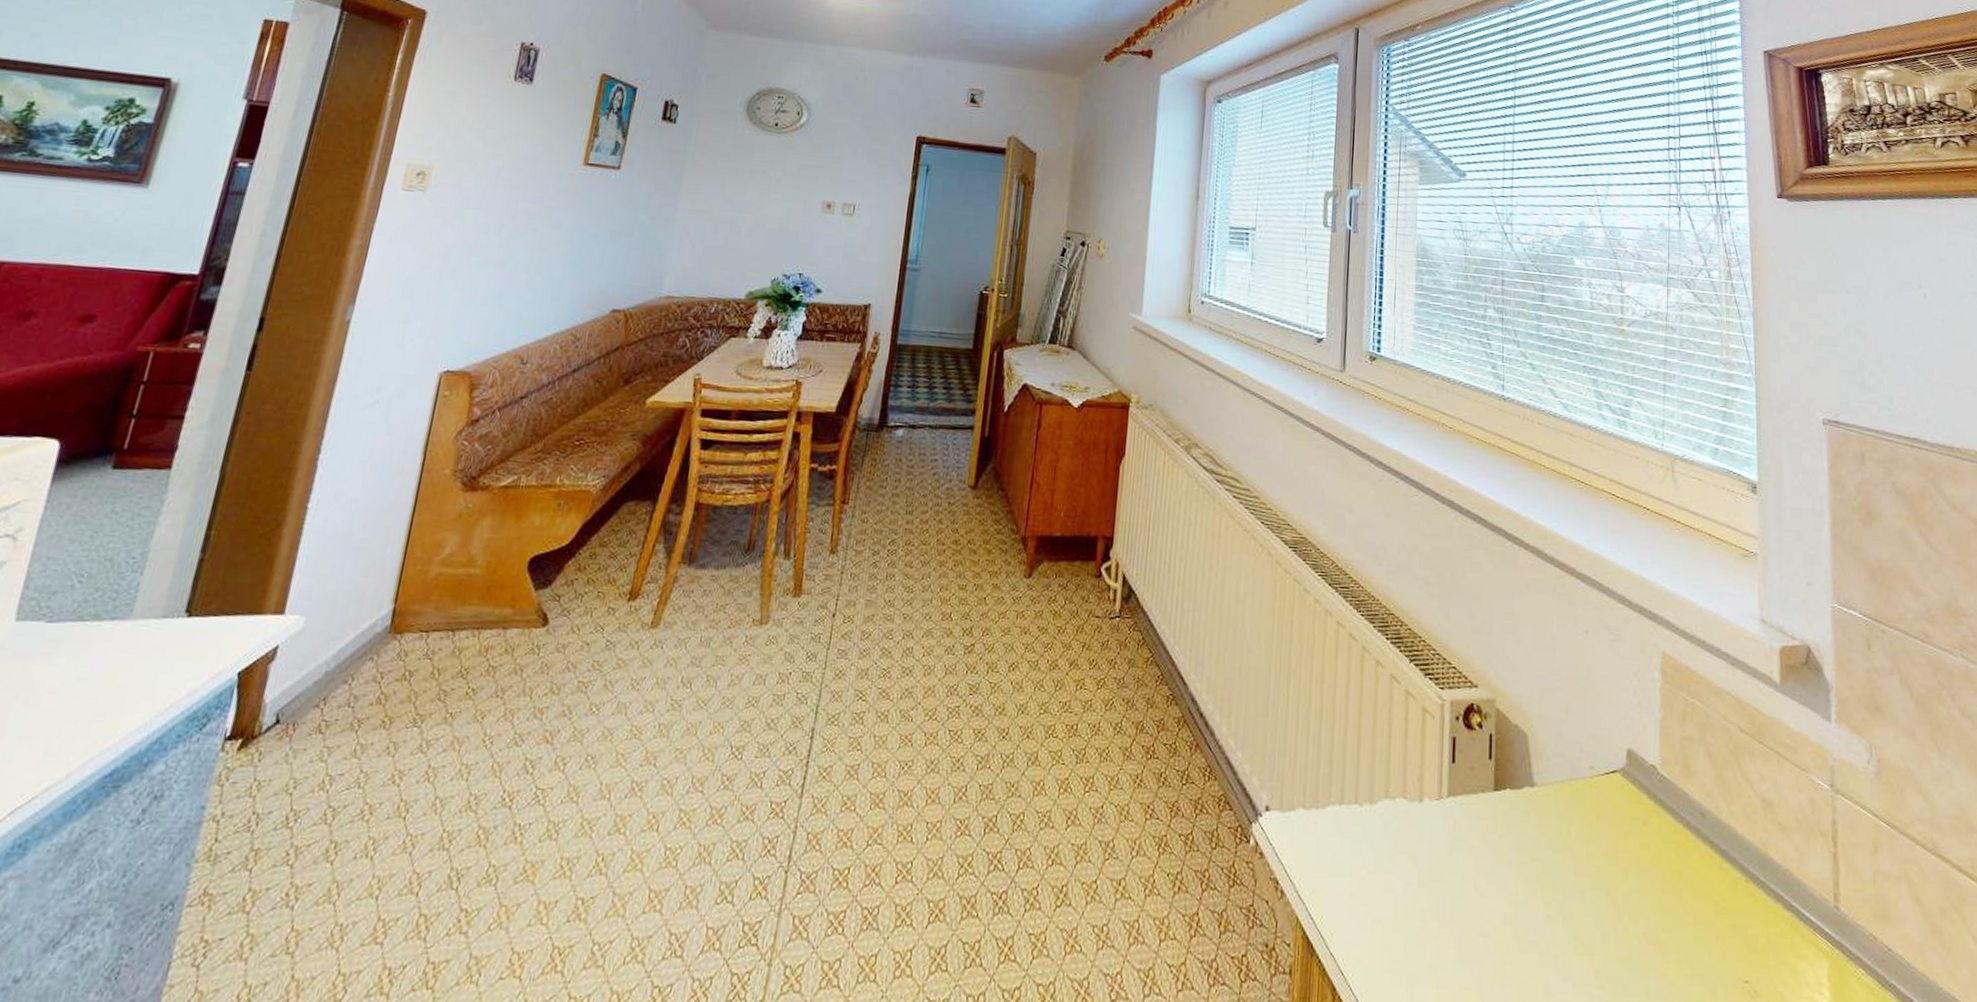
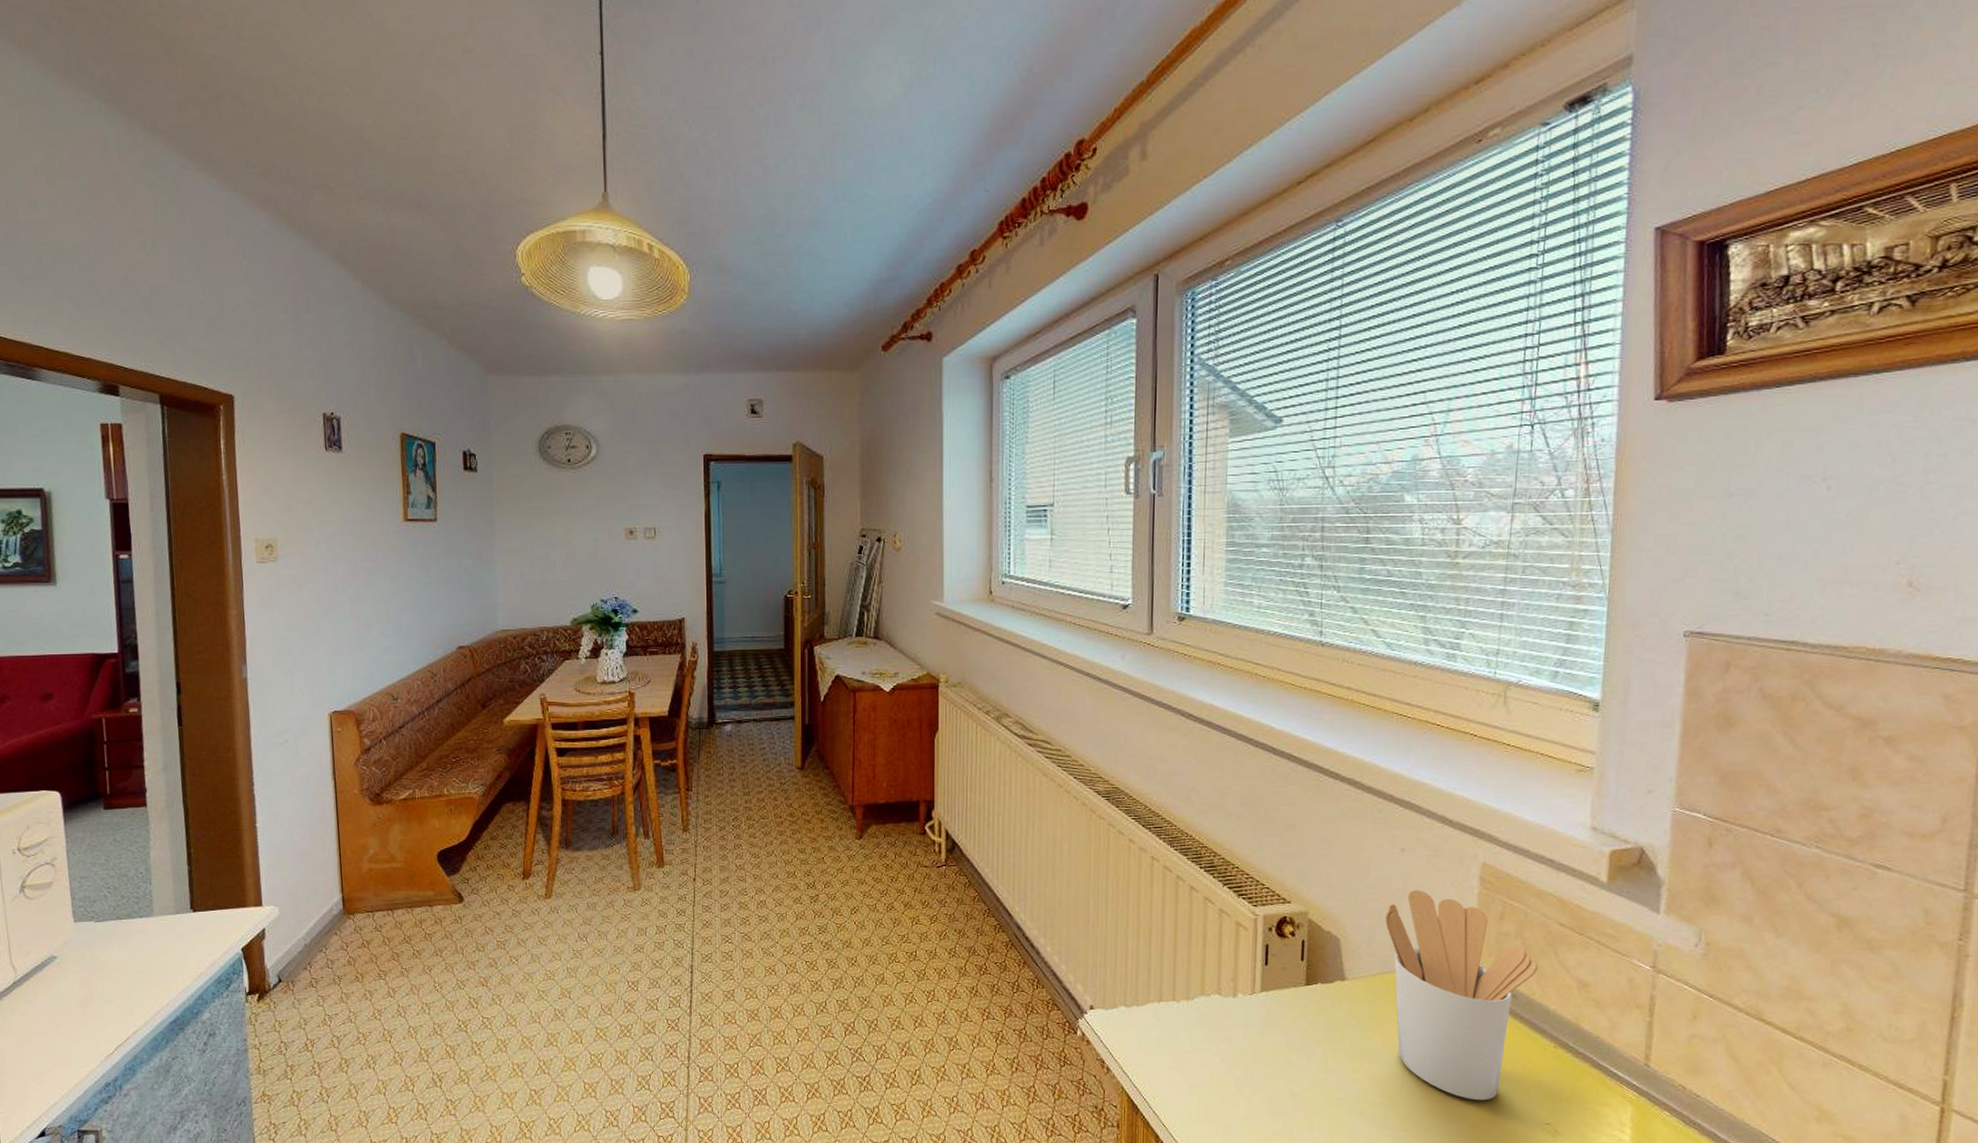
utensil holder: none [1572,680,1724,949] -> present [1385,890,1539,1101]

